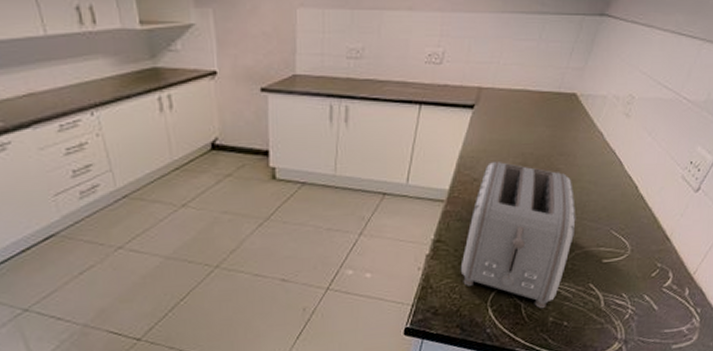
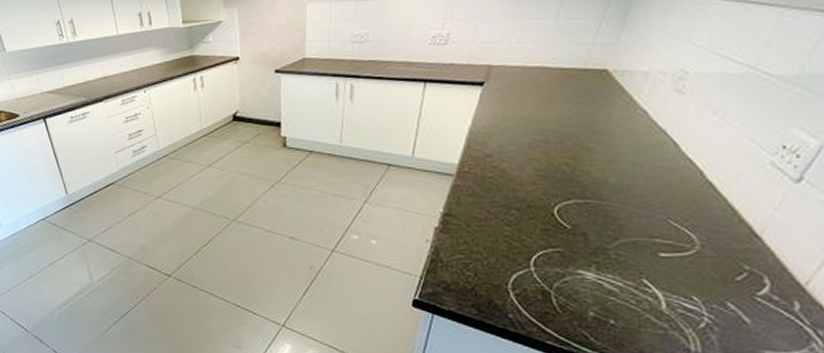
toaster: present [460,162,576,309] -> none [474,139,618,301]

